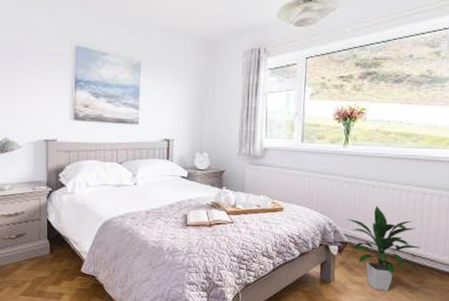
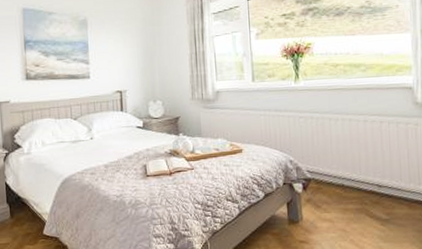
indoor plant: present [346,205,422,291] -> none [306,138,391,226]

